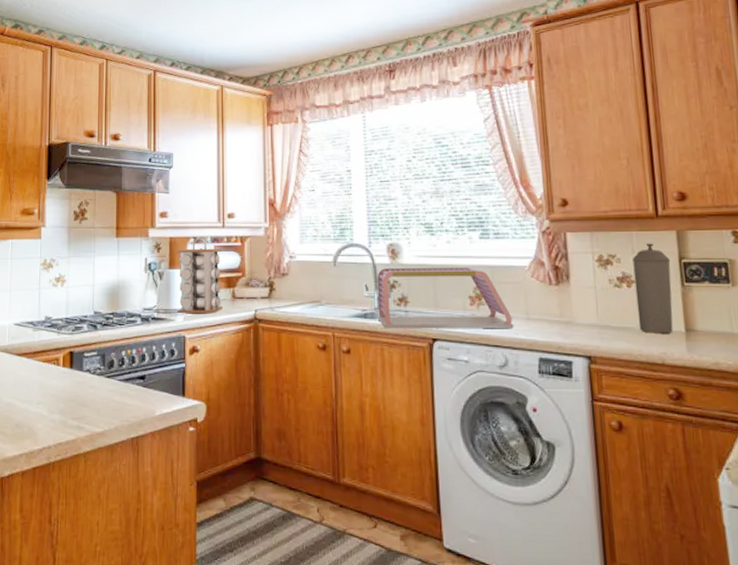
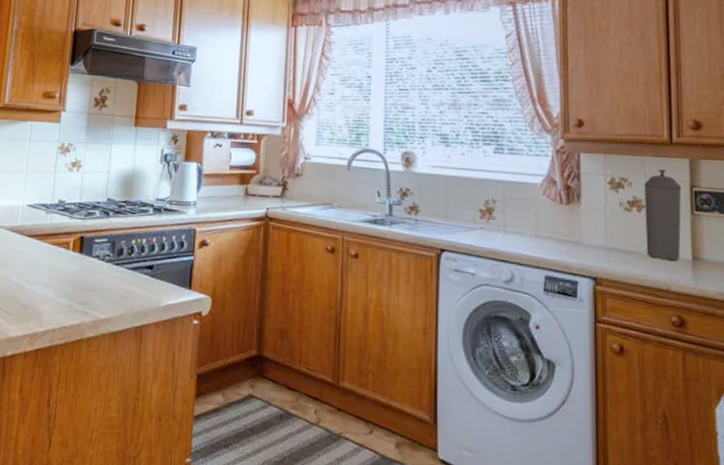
spice rack: present [176,237,224,315] -> none [189,132,238,210]
dish rack: present [377,268,514,329] -> none [388,176,522,245]

